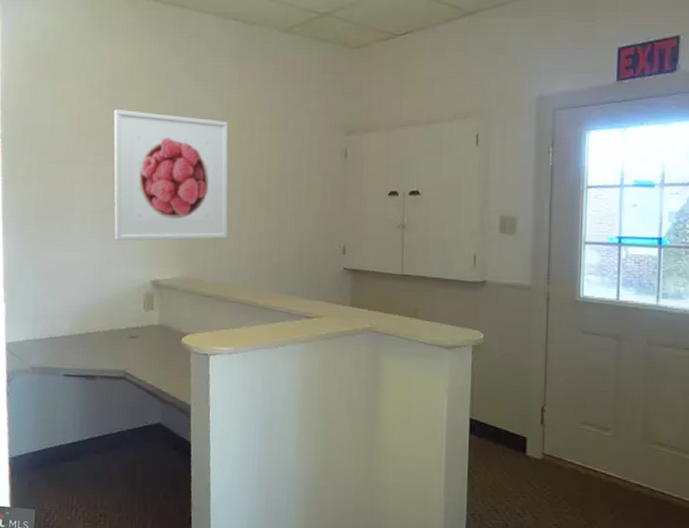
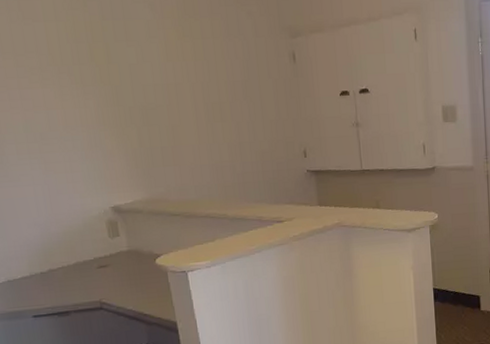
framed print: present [113,110,229,241] -> none [29,24,186,170]

